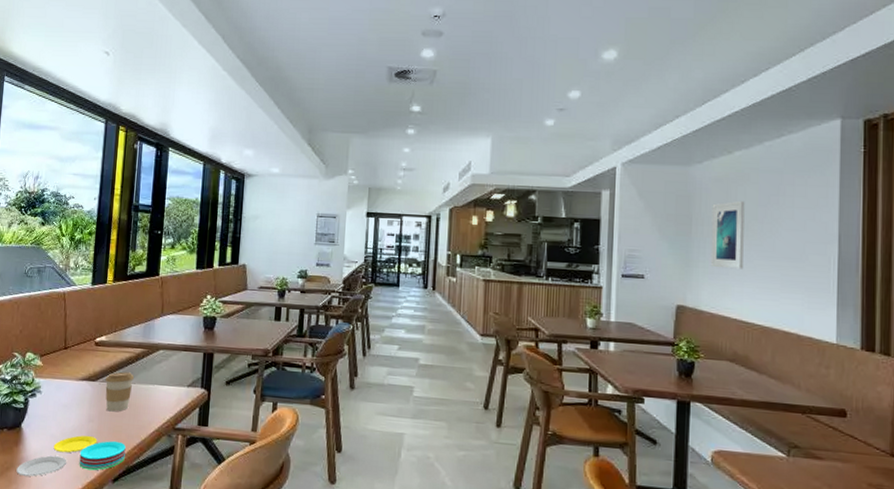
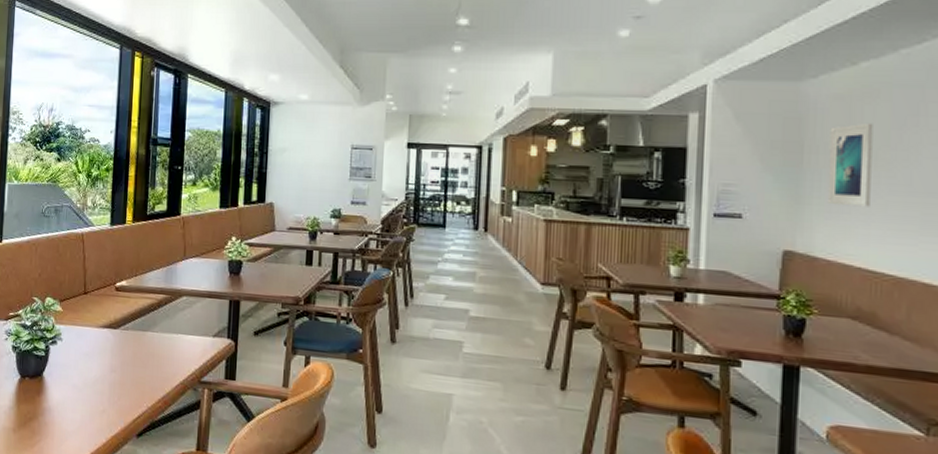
plate: present [16,435,126,477] -> none [39,386,150,428]
coffee cup: present [105,371,134,412] -> none [126,319,156,362]

